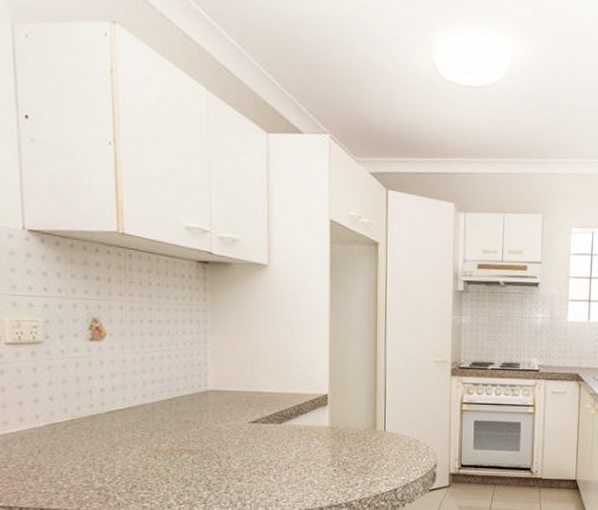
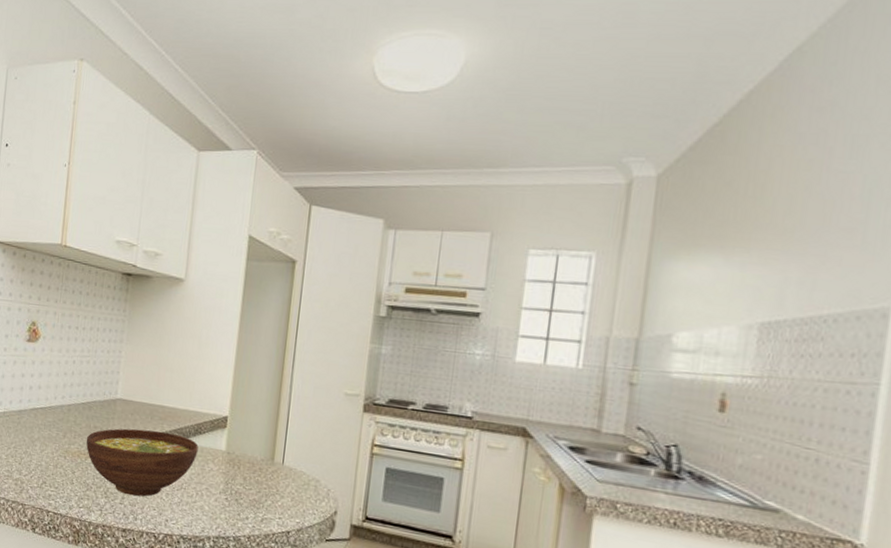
bowl: none [178,417,301,483] -> present [86,428,198,497]

